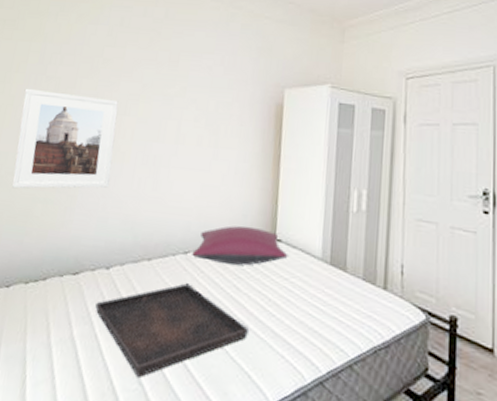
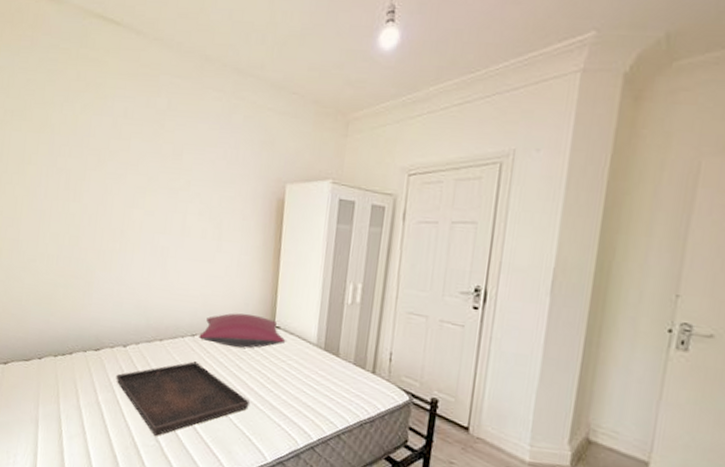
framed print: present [11,88,119,189] -> none [34,179,127,276]

